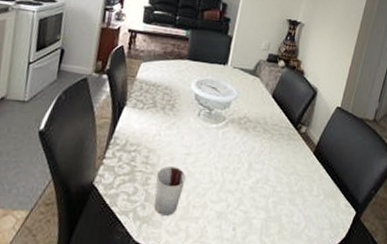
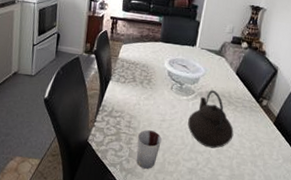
teapot: none [217,115,270,186] -> present [188,90,234,149]

